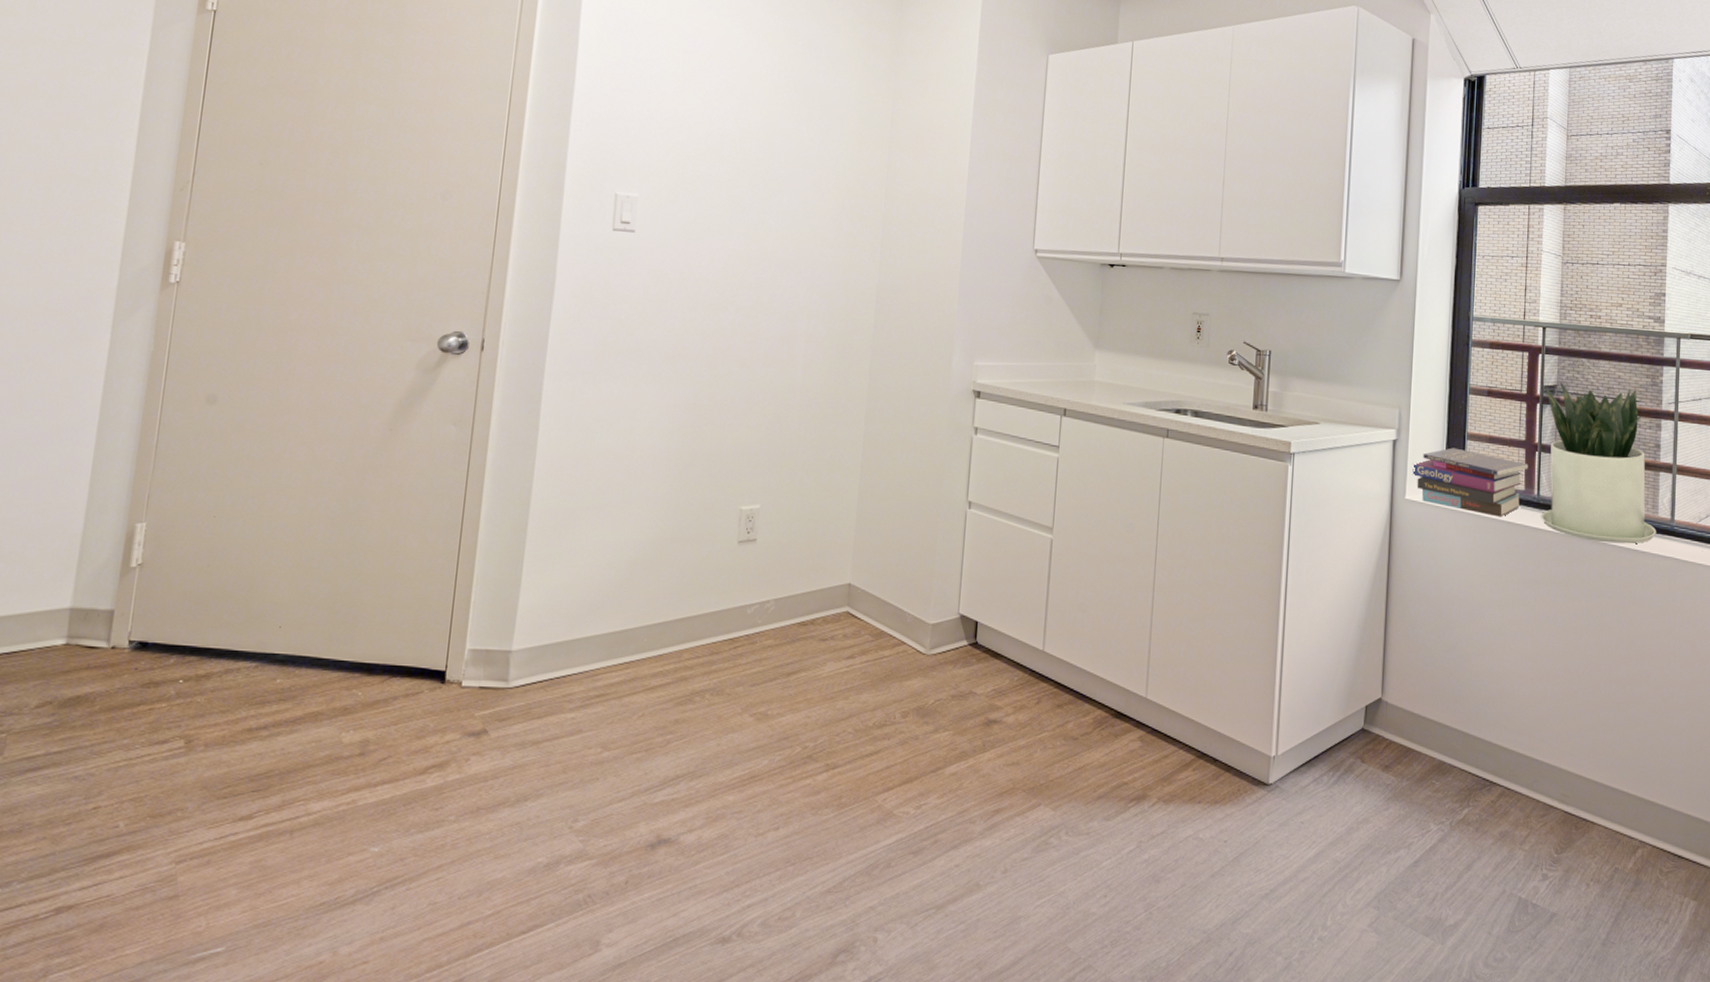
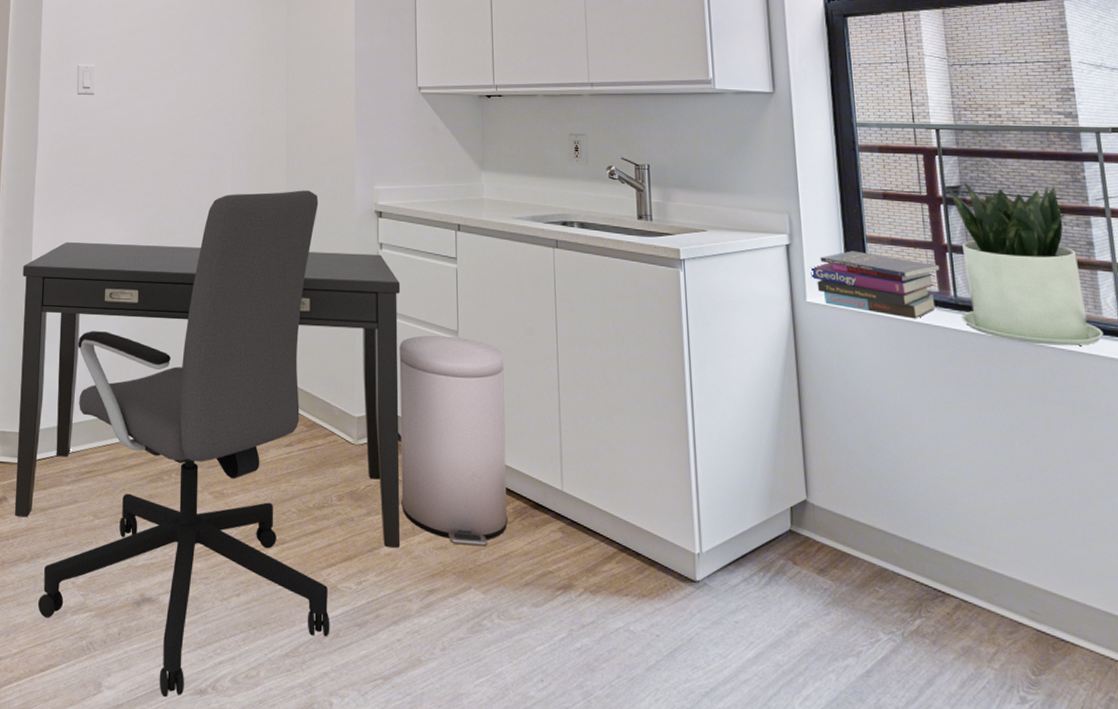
desk: none [496,416,994,766] -> present [14,242,401,548]
office chair: none [522,363,908,950] -> present [38,190,330,698]
pedal bin: none [973,532,1100,760] -> present [399,335,508,547]

